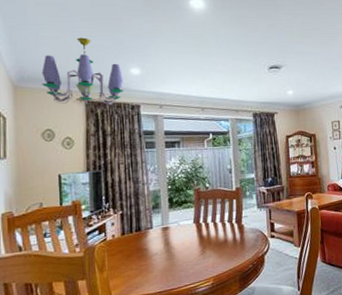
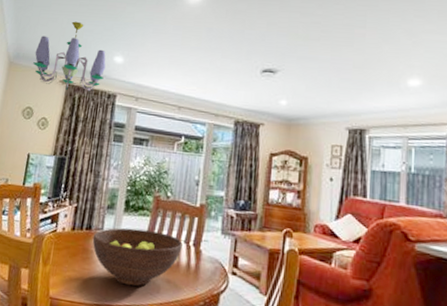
fruit bowl: none [144,218,227,269] -> present [92,228,183,287]

